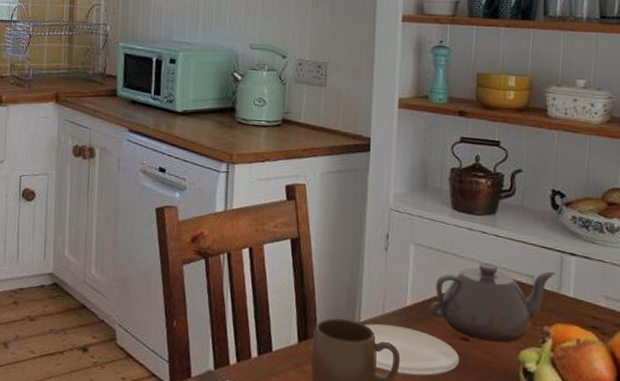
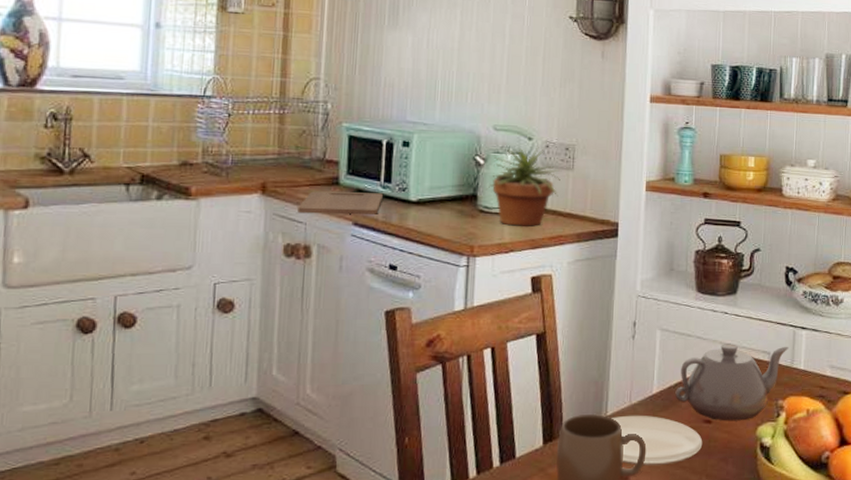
cutting board: none [83,101,154,124] -> present [297,191,384,216]
potted plant: none [243,63,315,139] -> present [486,145,562,228]

